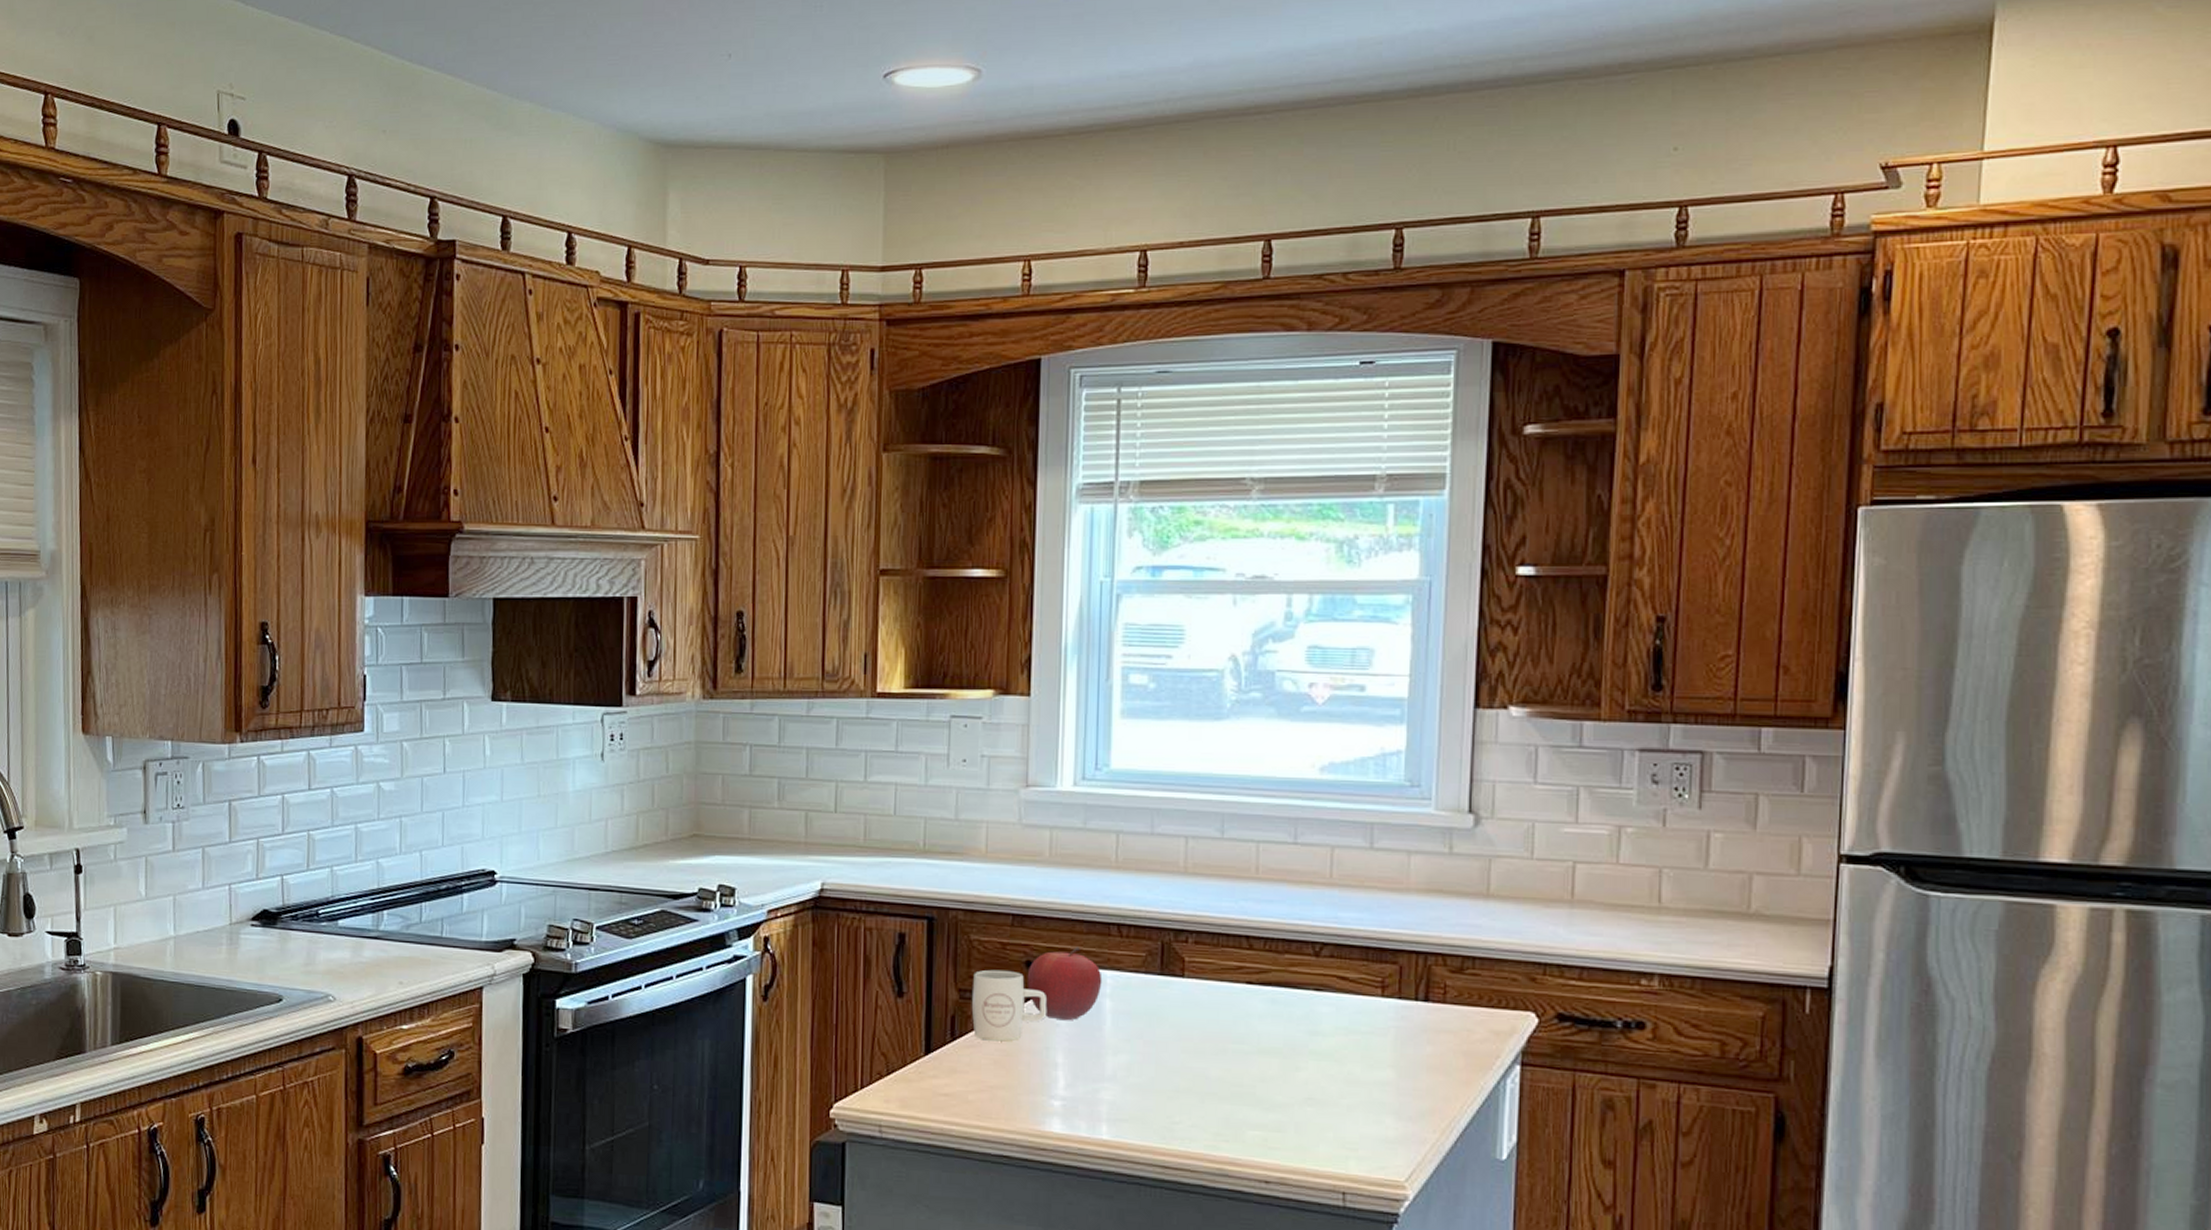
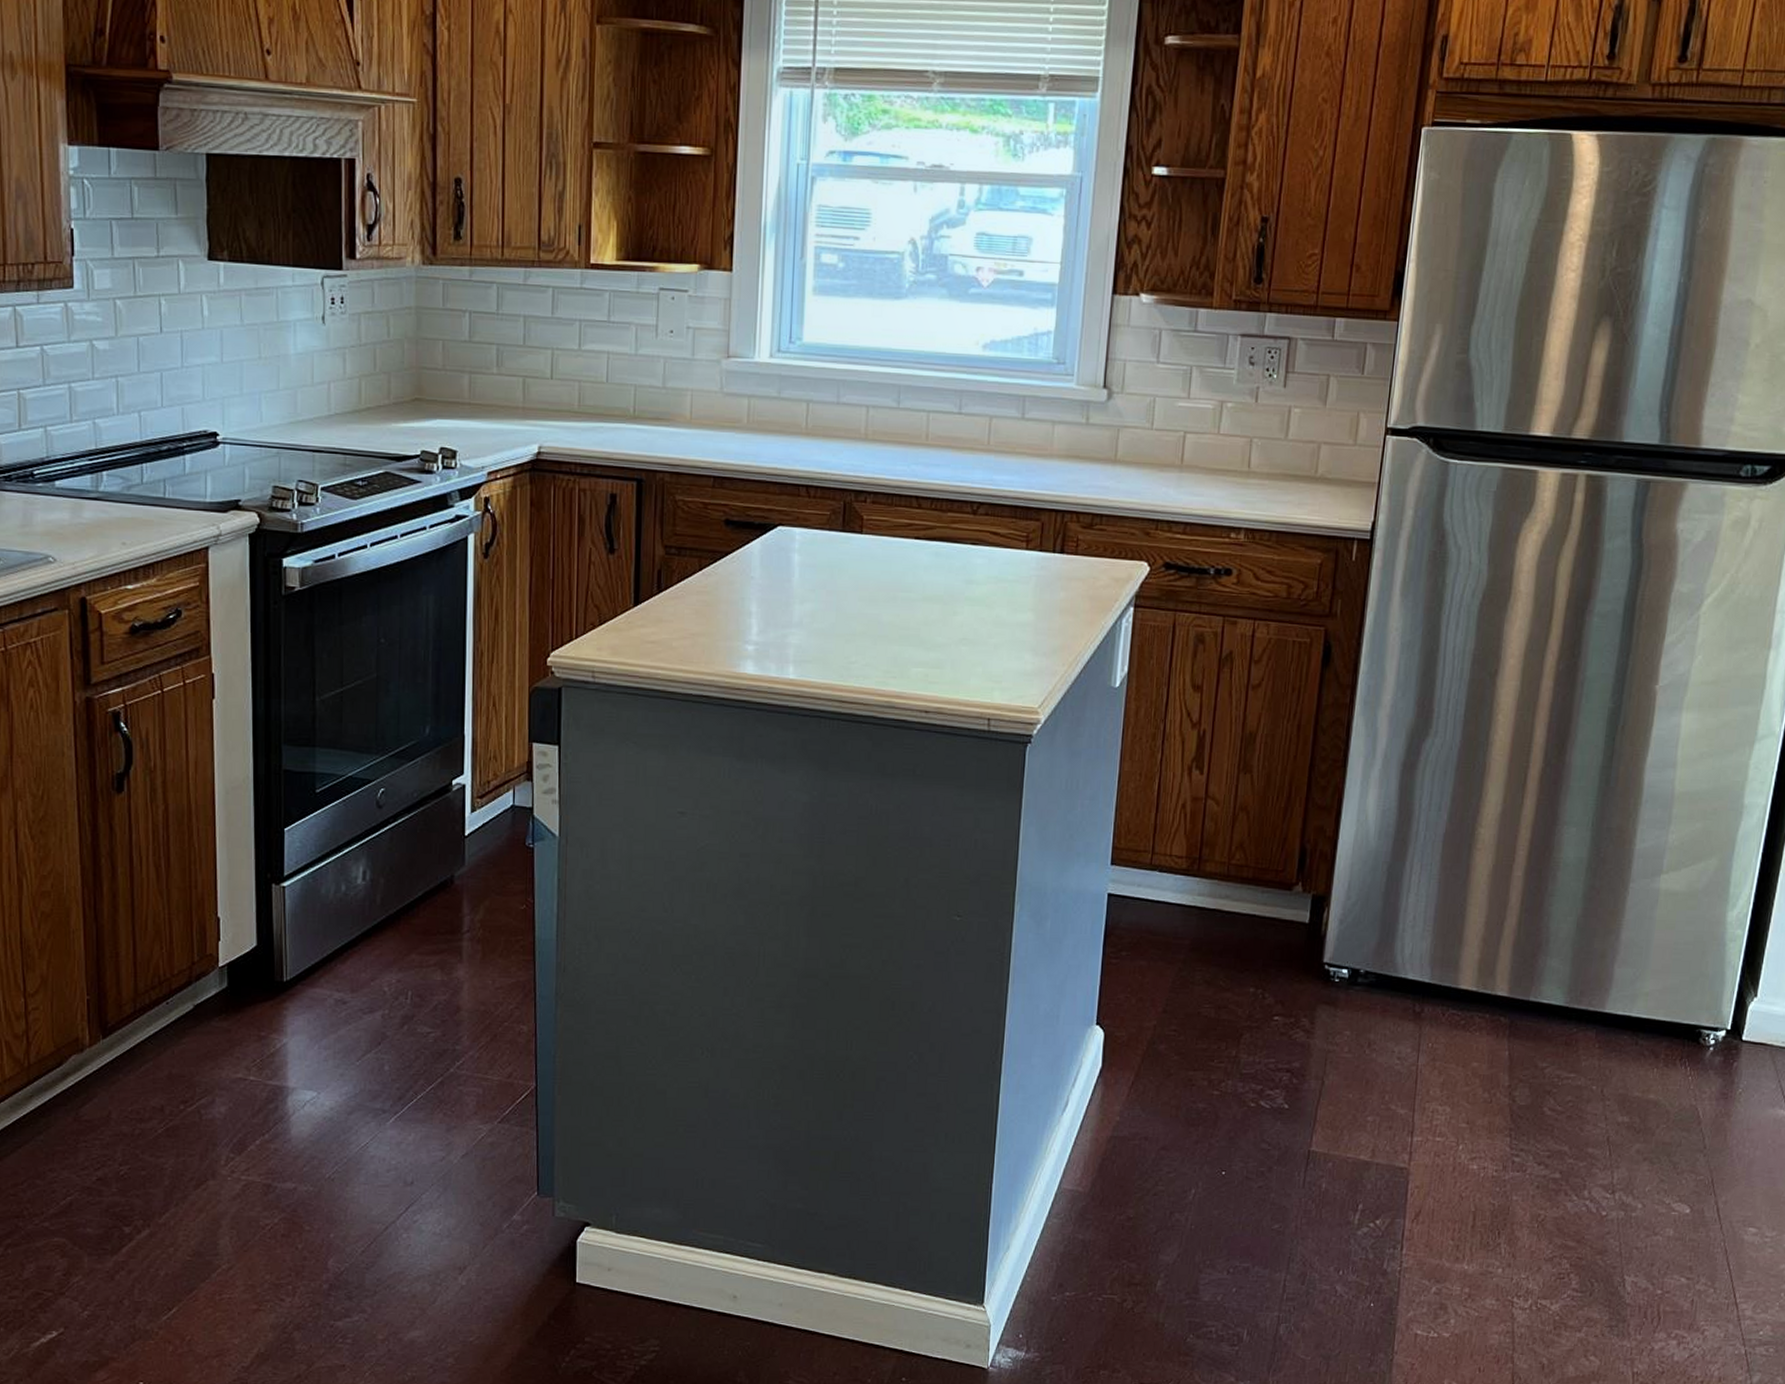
mug: present [971,969,1048,1042] -> none [676,527,744,593]
fruit: present [1027,946,1103,1021] -> none [725,506,792,574]

